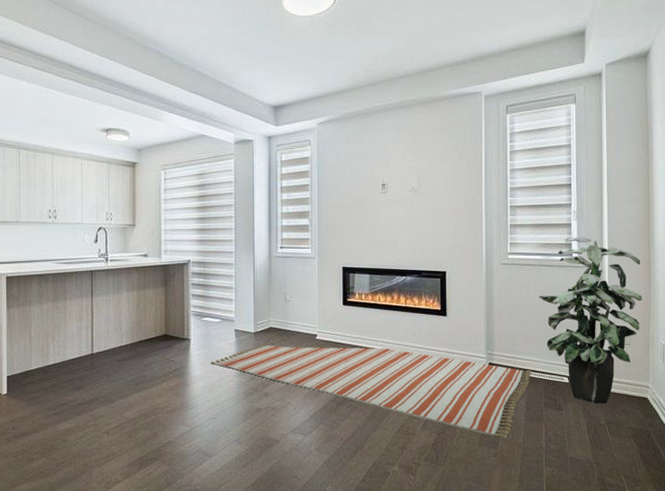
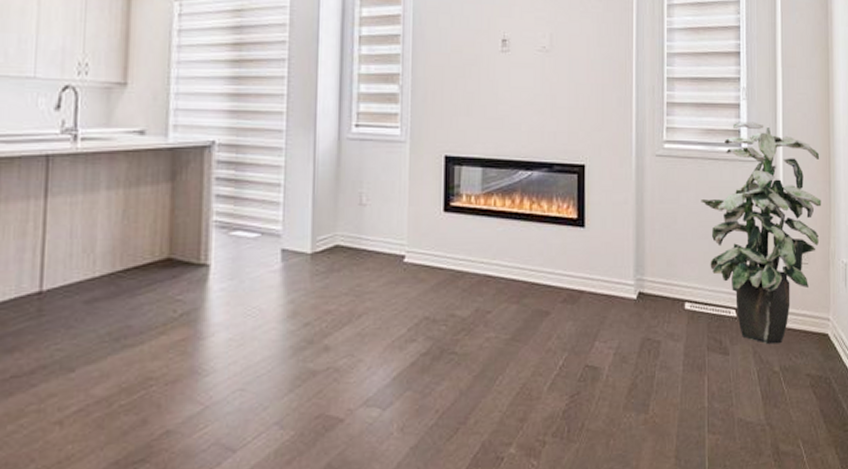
rug: present [211,337,532,439] -> none [241,259,692,398]

